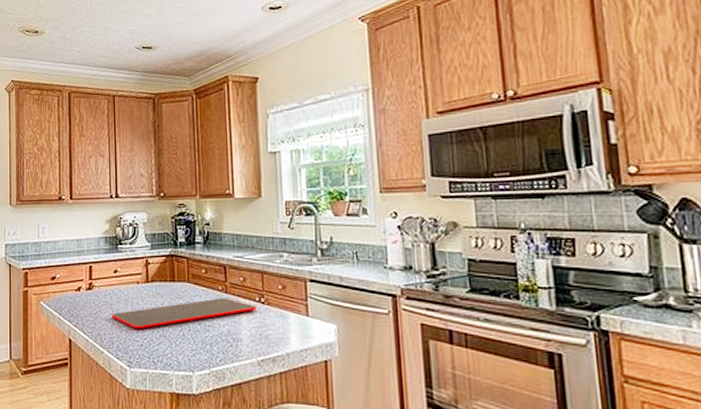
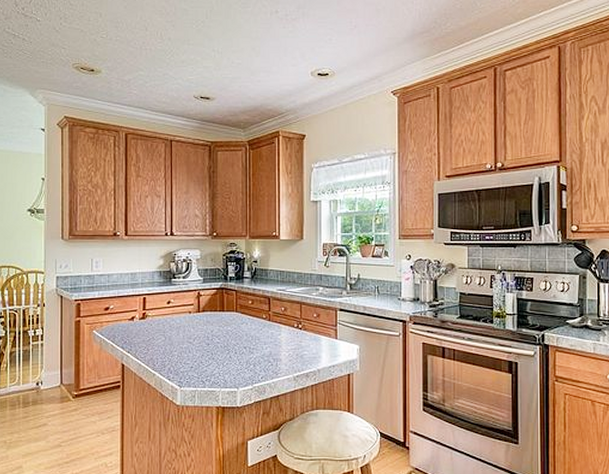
cutting board: present [111,298,258,329] -> none [164,325,296,353]

